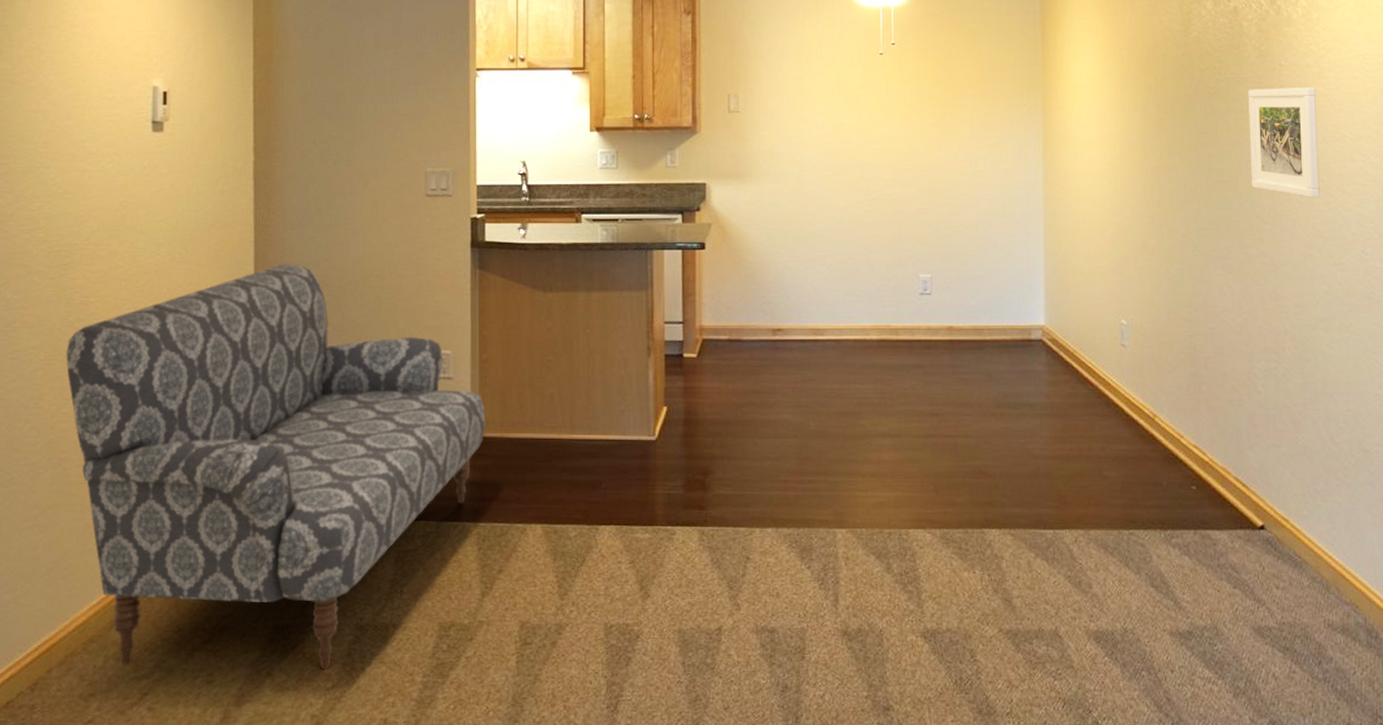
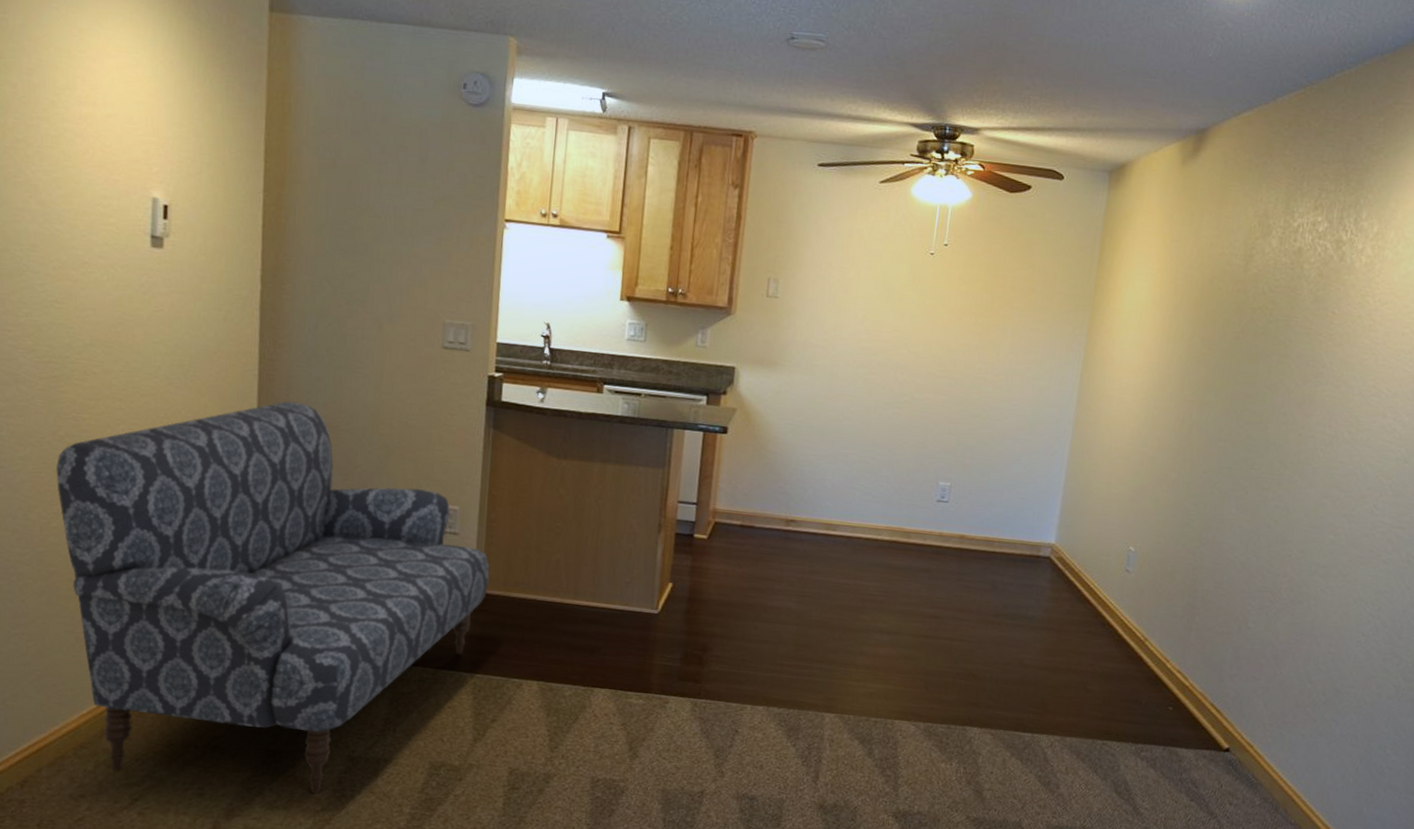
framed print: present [1248,88,1320,198] -> none [1280,334,1363,450]

